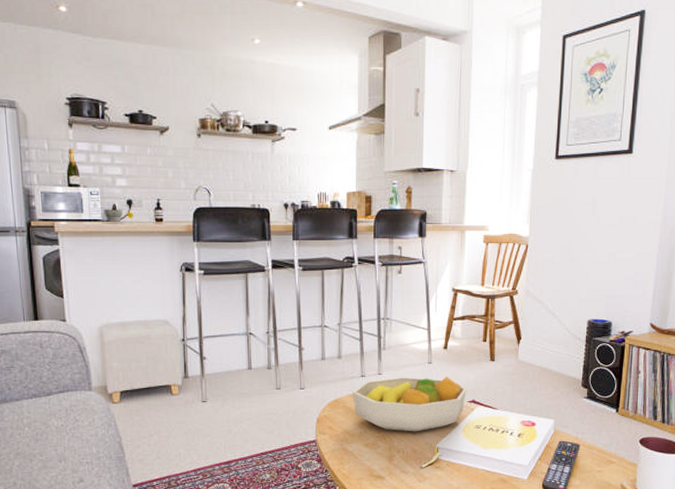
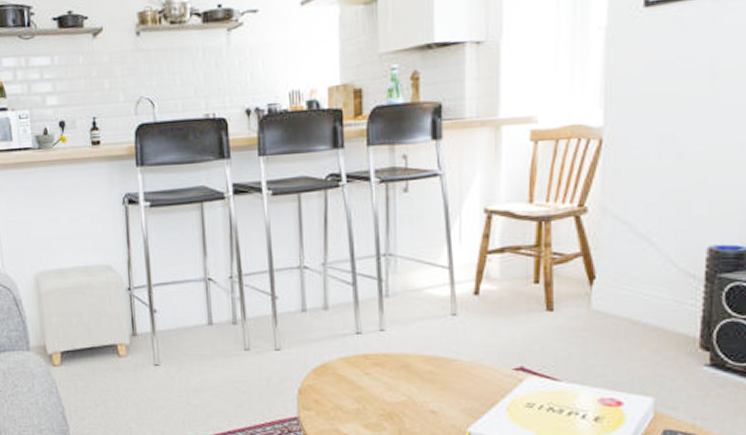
fruit bowl: present [353,376,467,432] -> none [345,332,512,411]

